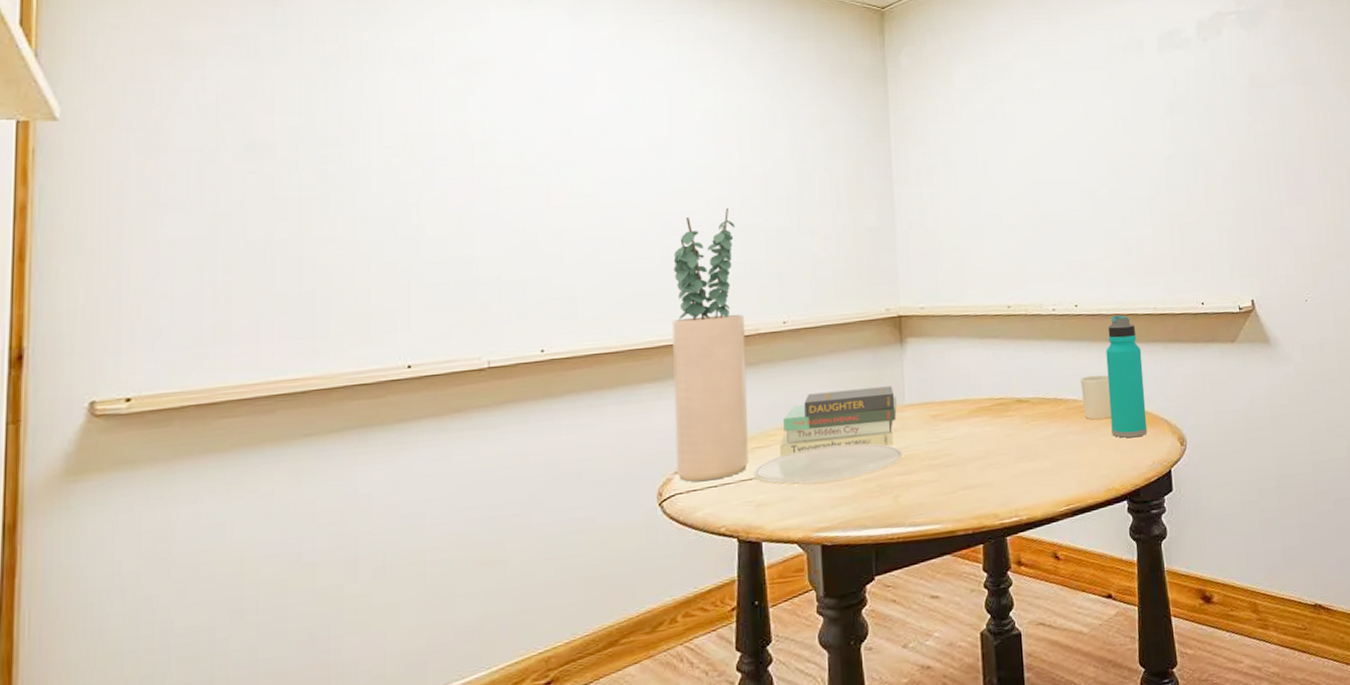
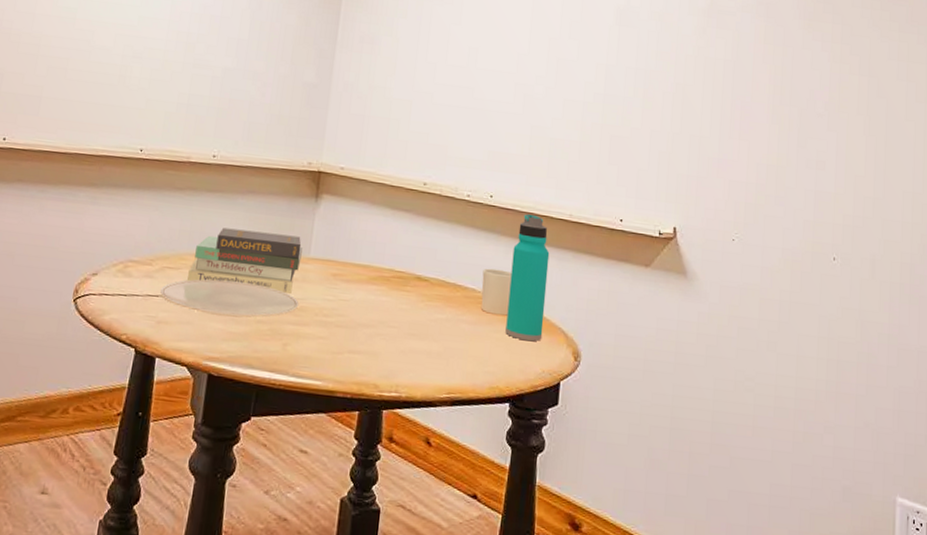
vase: present [672,207,749,482] -> none [93,40,188,289]

